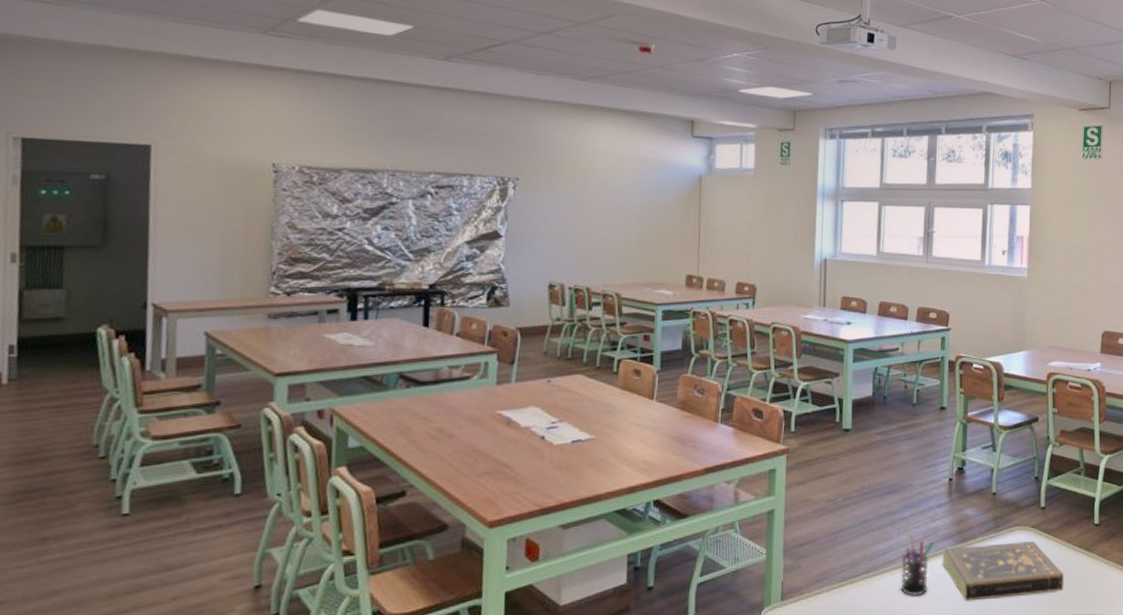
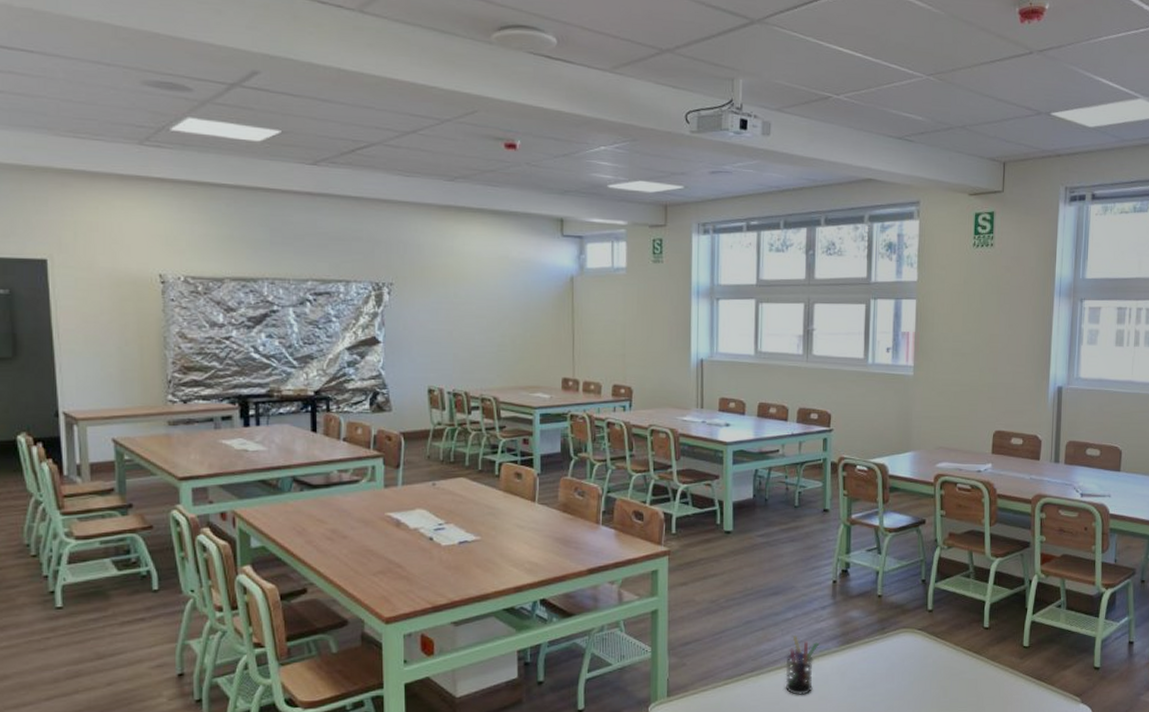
book: present [942,540,1064,602] -> none [826,643,952,701]

